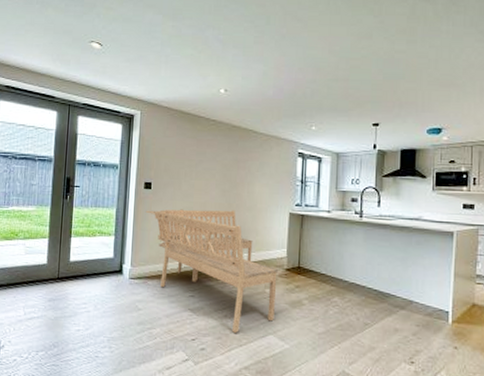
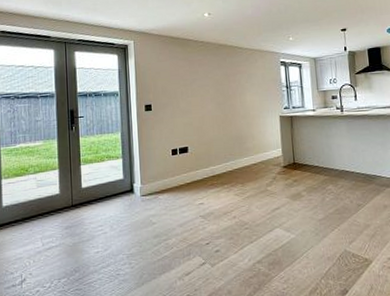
bench: present [145,209,279,333] -> none [148,120,278,231]

